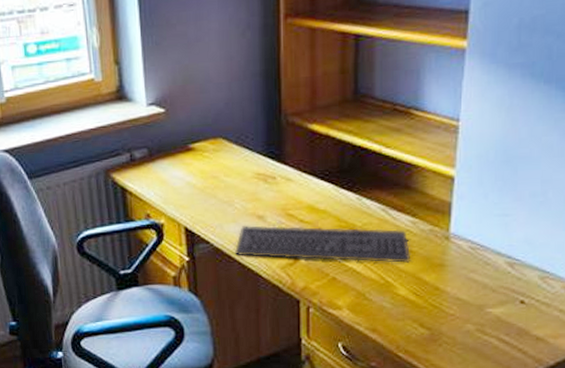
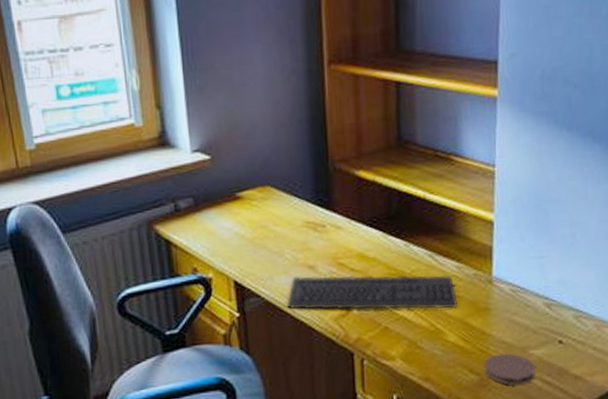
coaster: none [435,310,492,343] -> present [484,353,535,385]

